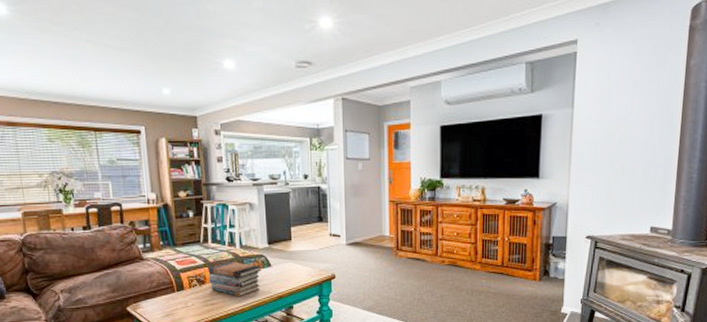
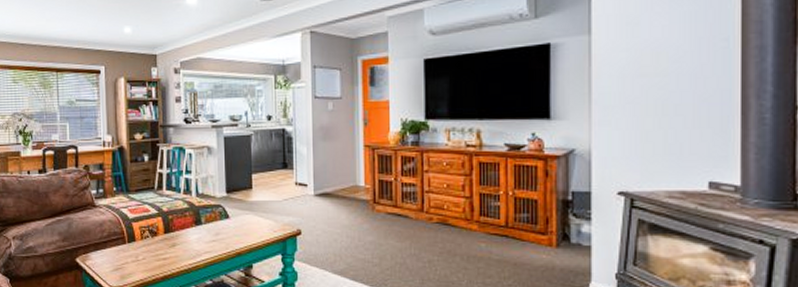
book stack: present [208,262,262,297] -> none [161,212,219,253]

